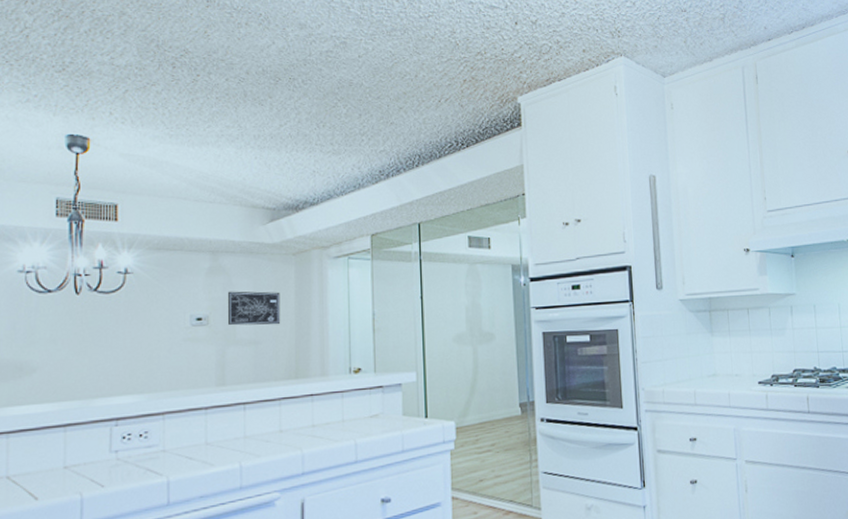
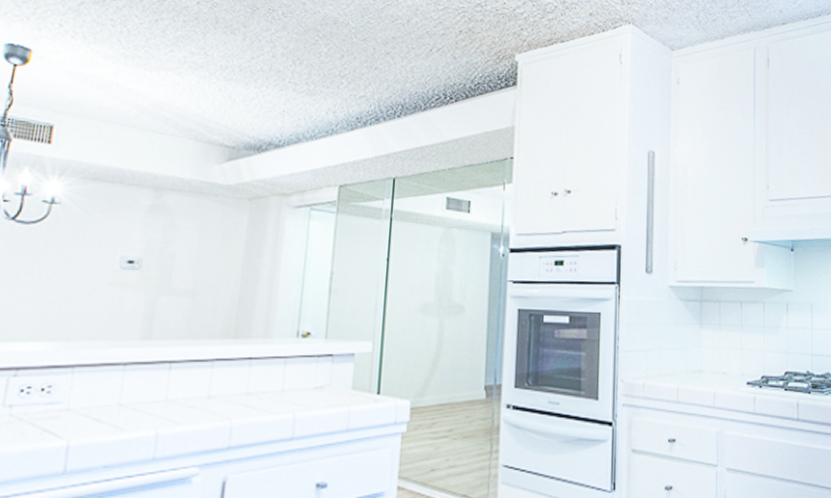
wall art: present [227,291,281,326] -> none [163,233,229,276]

